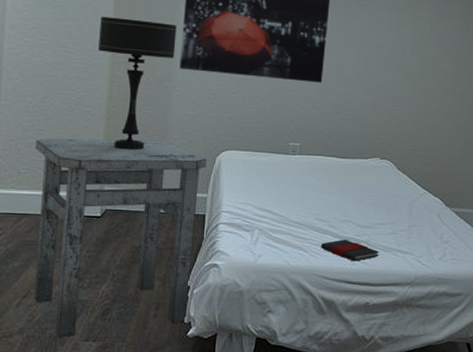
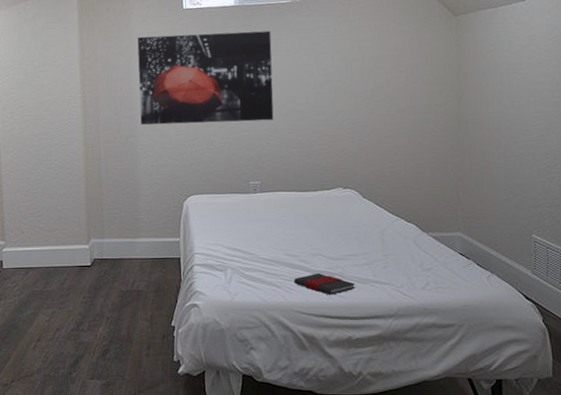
side table: present [34,138,207,338] -> none [32,192,176,376]
table lamp: present [98,16,177,151] -> none [70,85,136,204]

